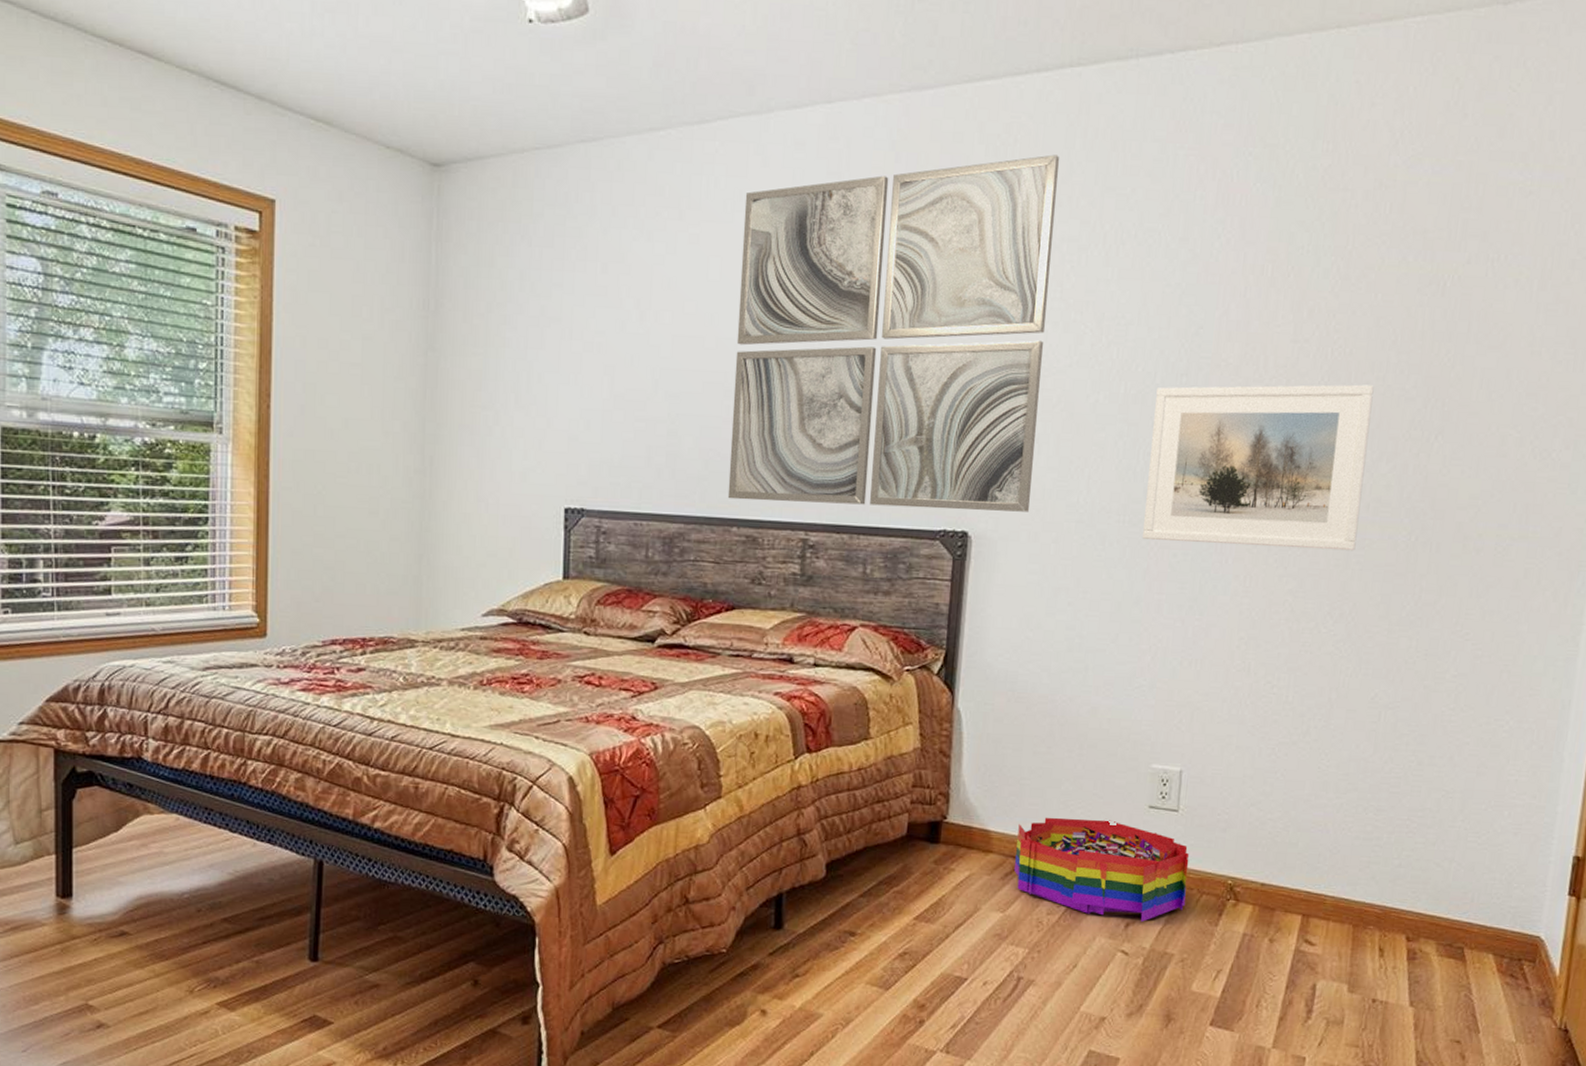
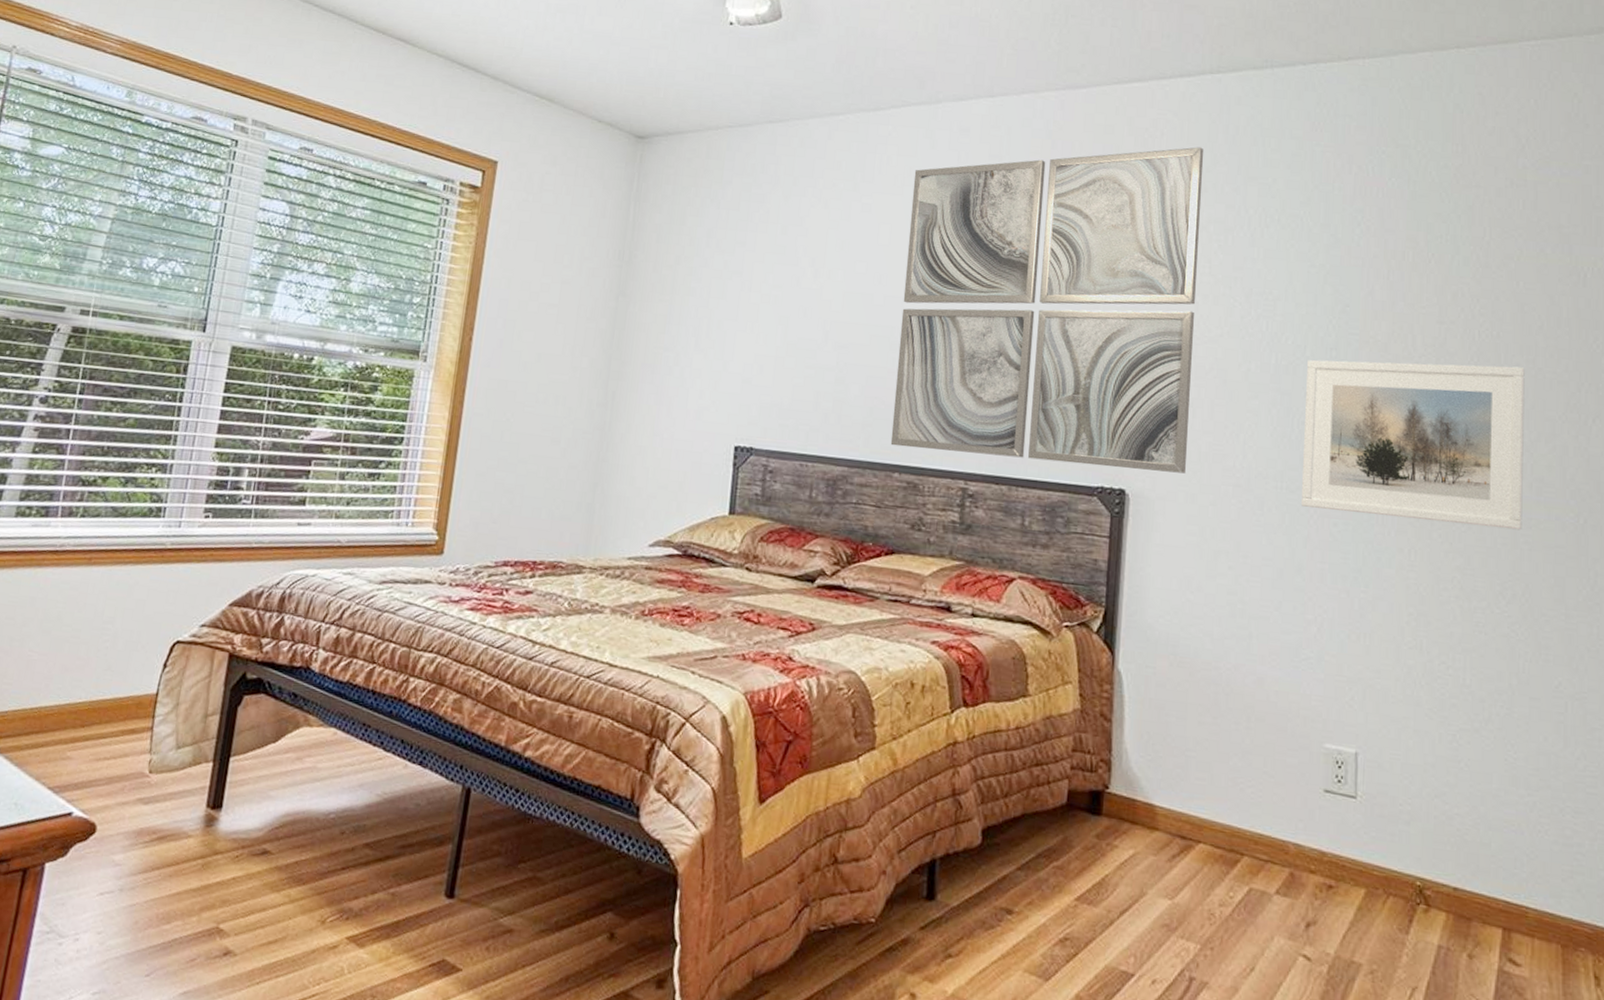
storage bin: present [1013,817,1190,922] -> none [1181,794,1372,923]

